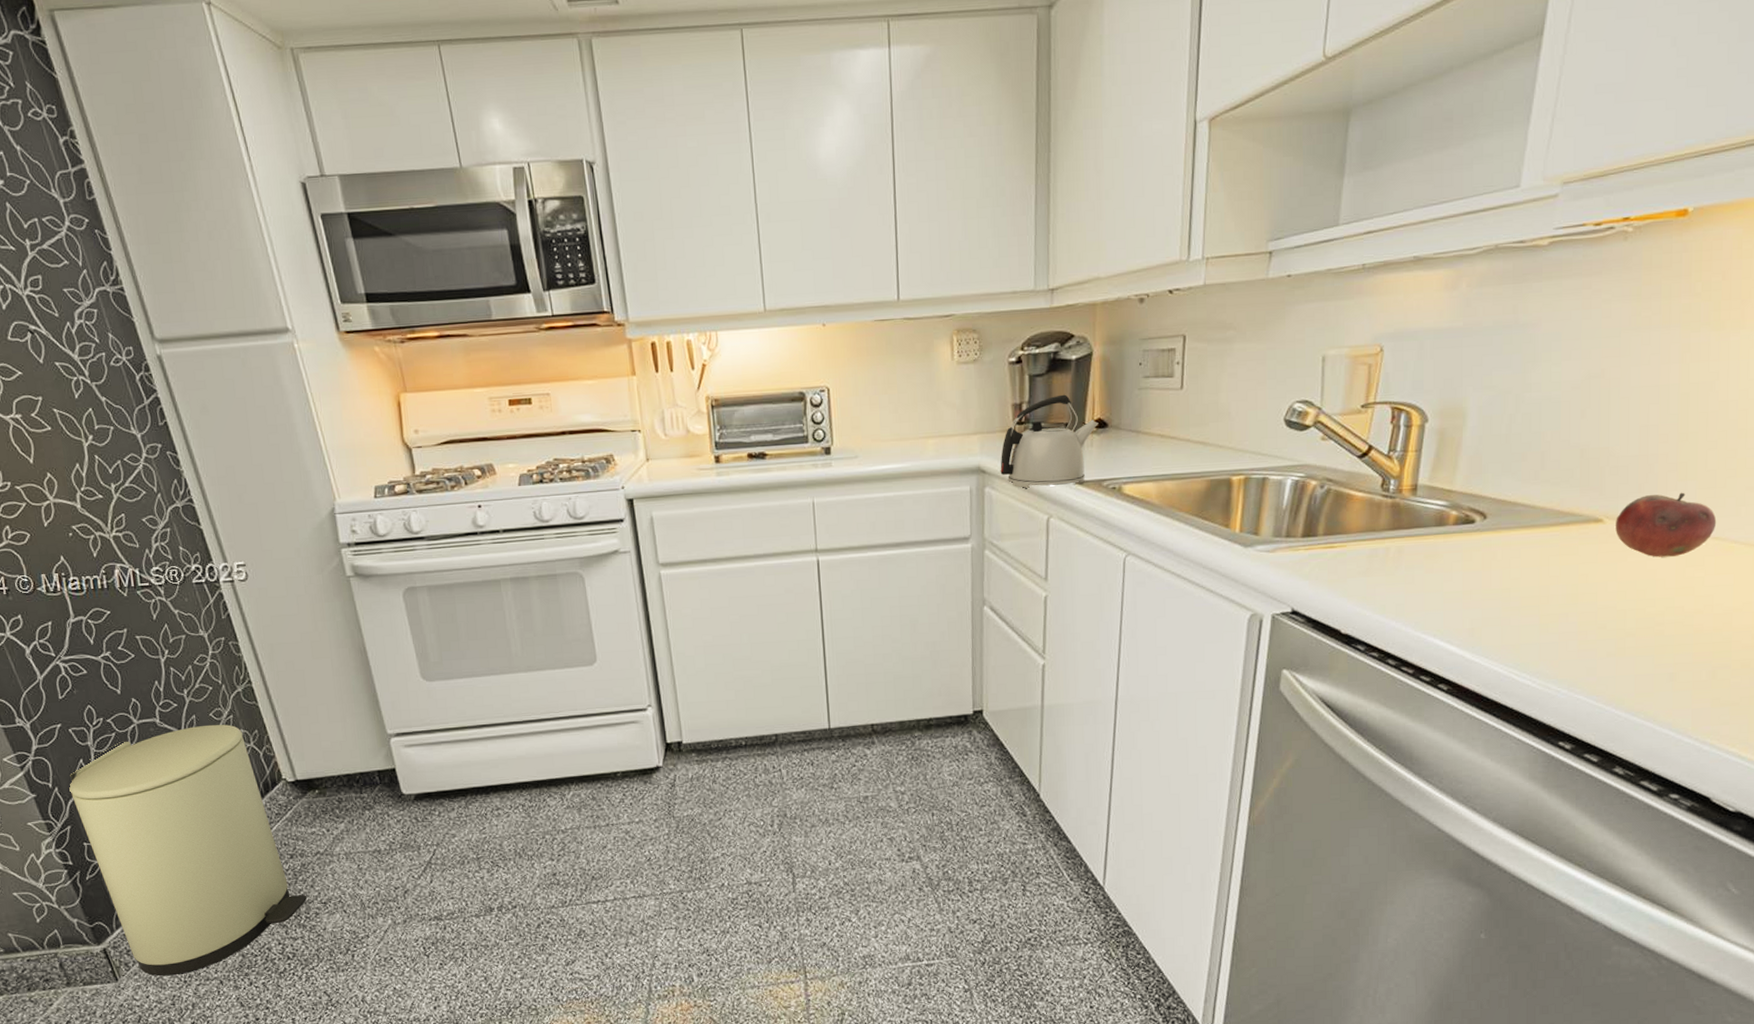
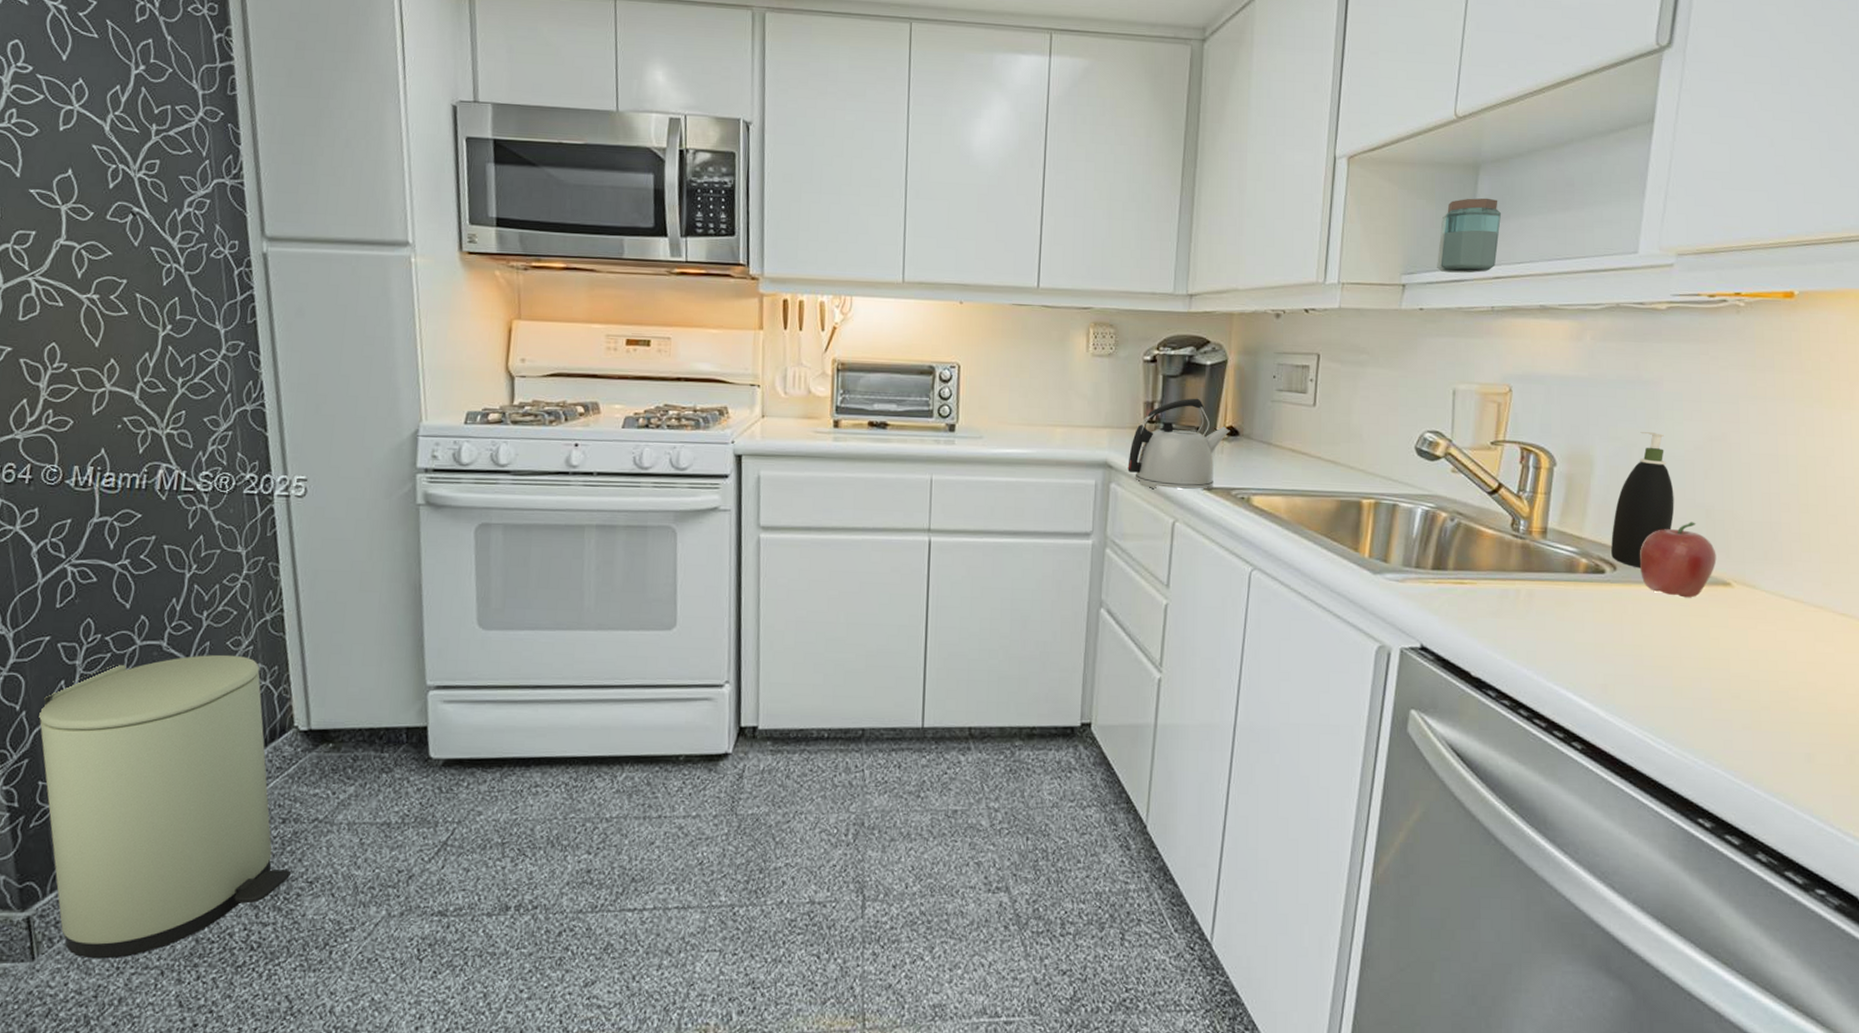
peanut butter: none [1305,145,1374,233] -> present [1437,198,1502,274]
soap dispenser: none [1482,377,1548,515] -> present [1611,432,1675,569]
fruit: none [1511,463,1589,539] -> present [1640,522,1717,598]
fruit: present [1615,492,1717,557] -> none [1744,562,1843,629]

